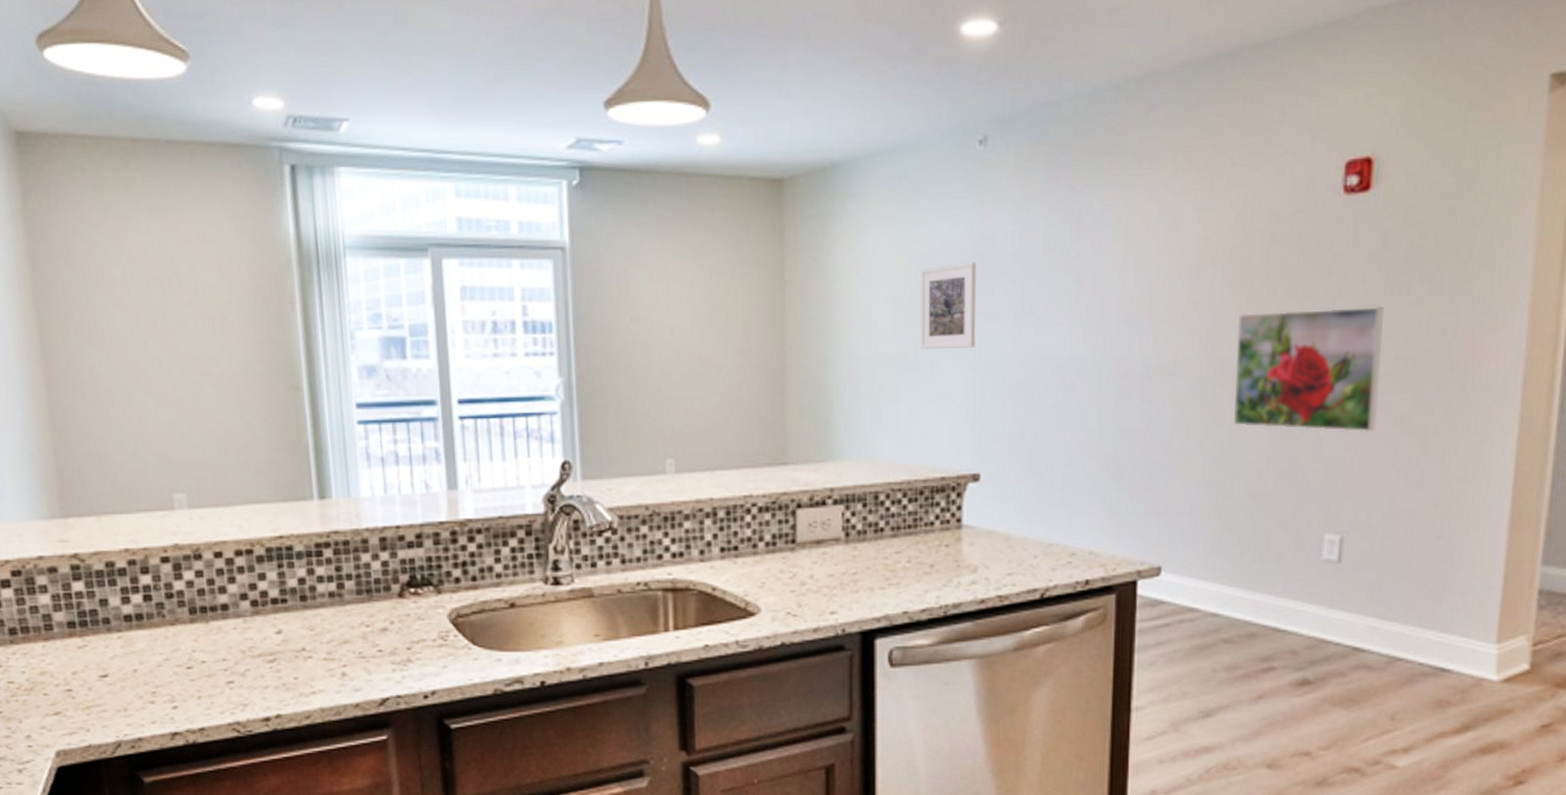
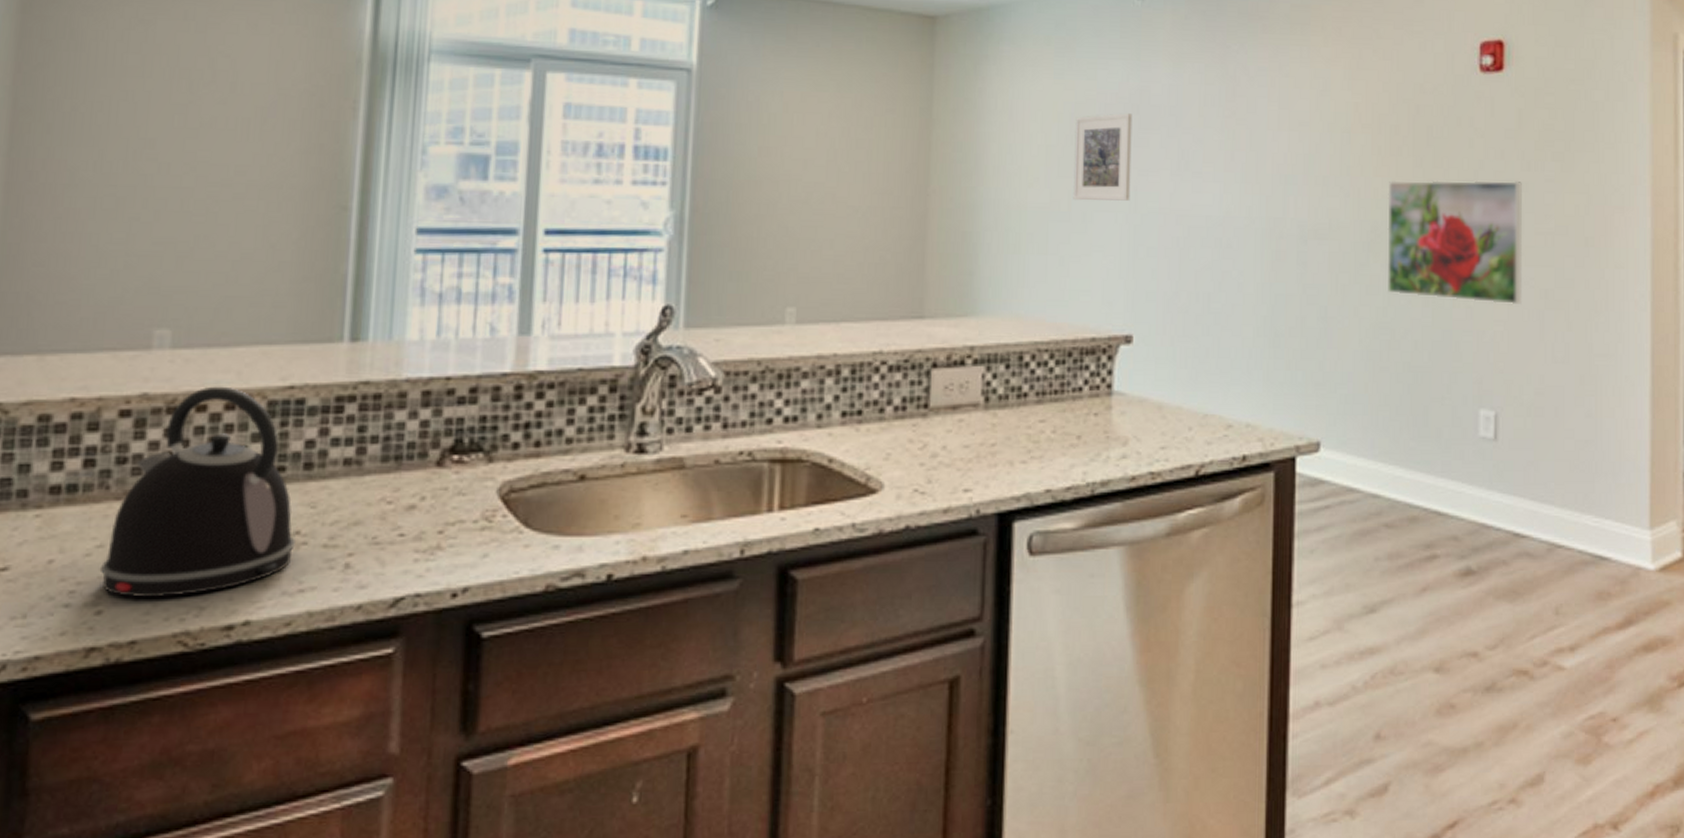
kettle: none [170,537,303,698] -> present [101,386,295,598]

